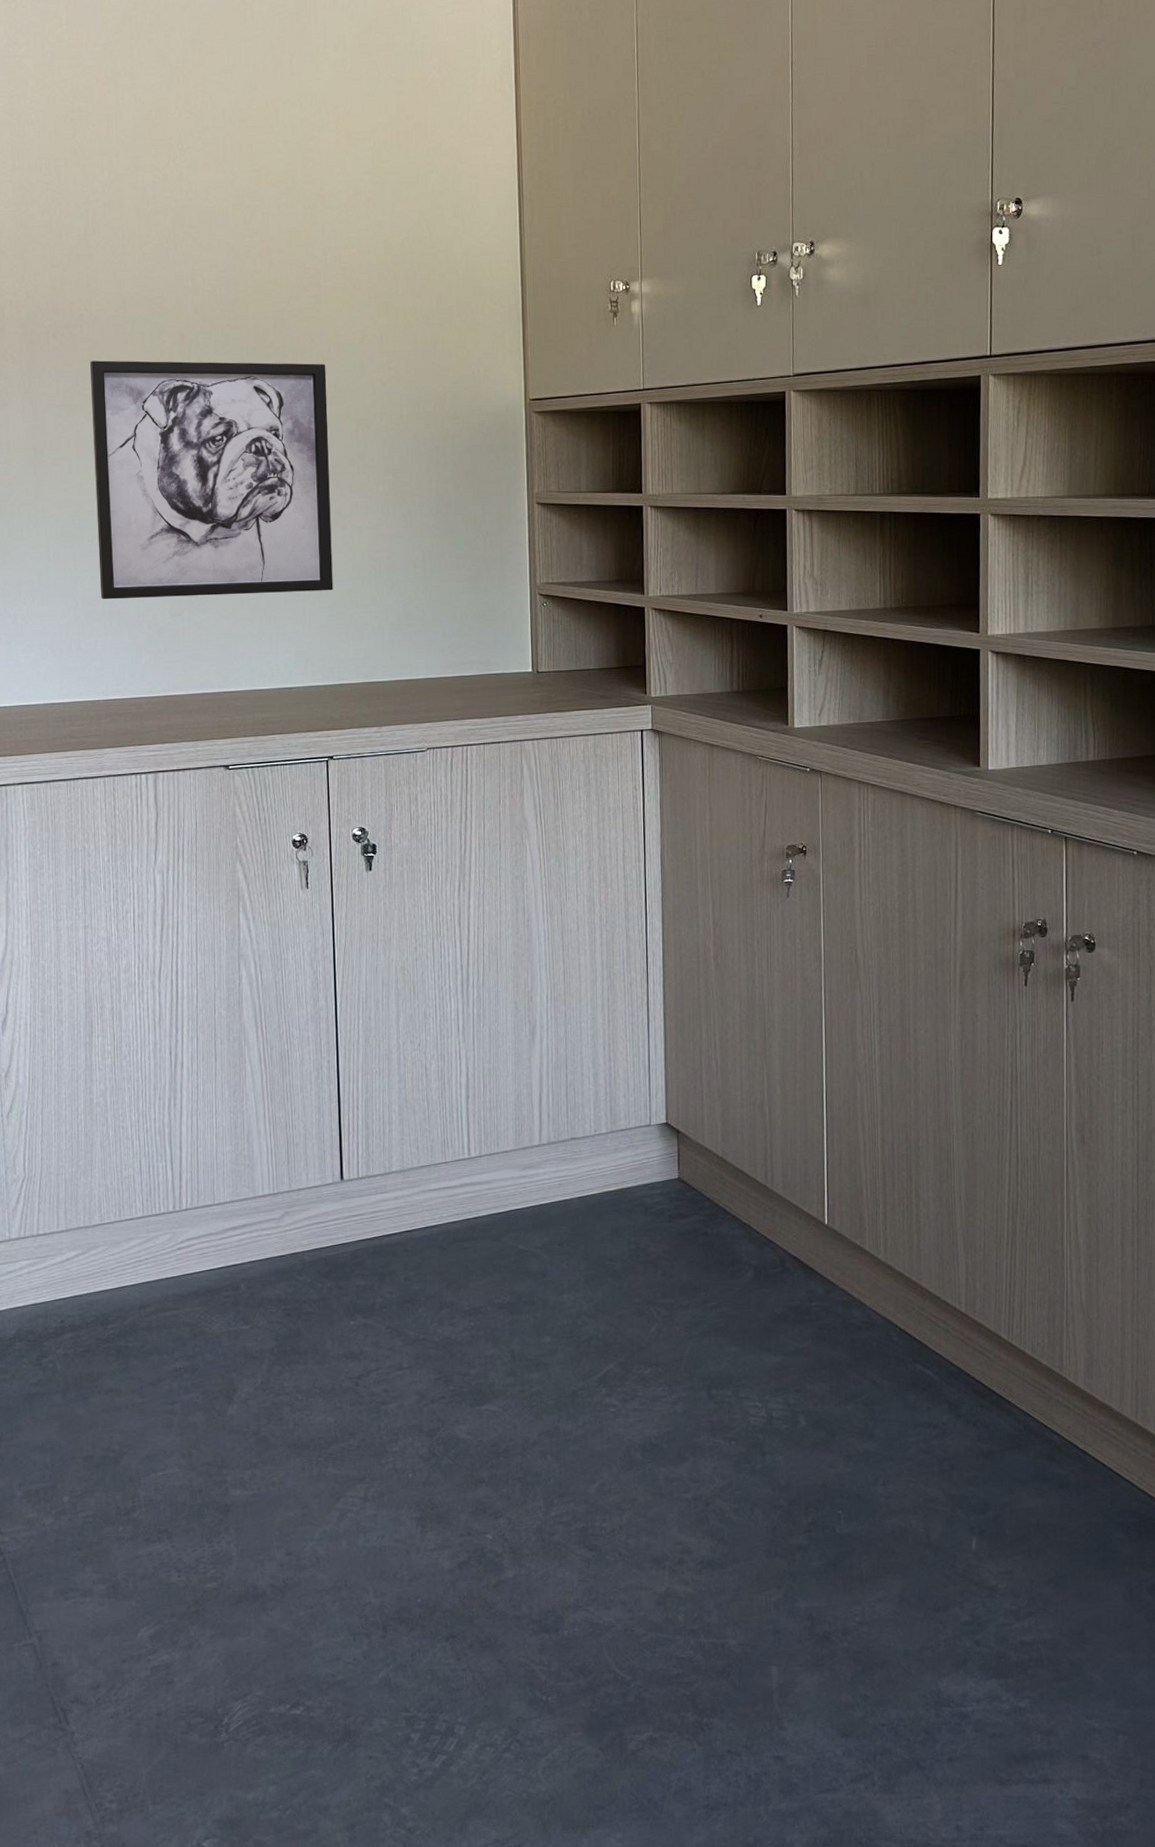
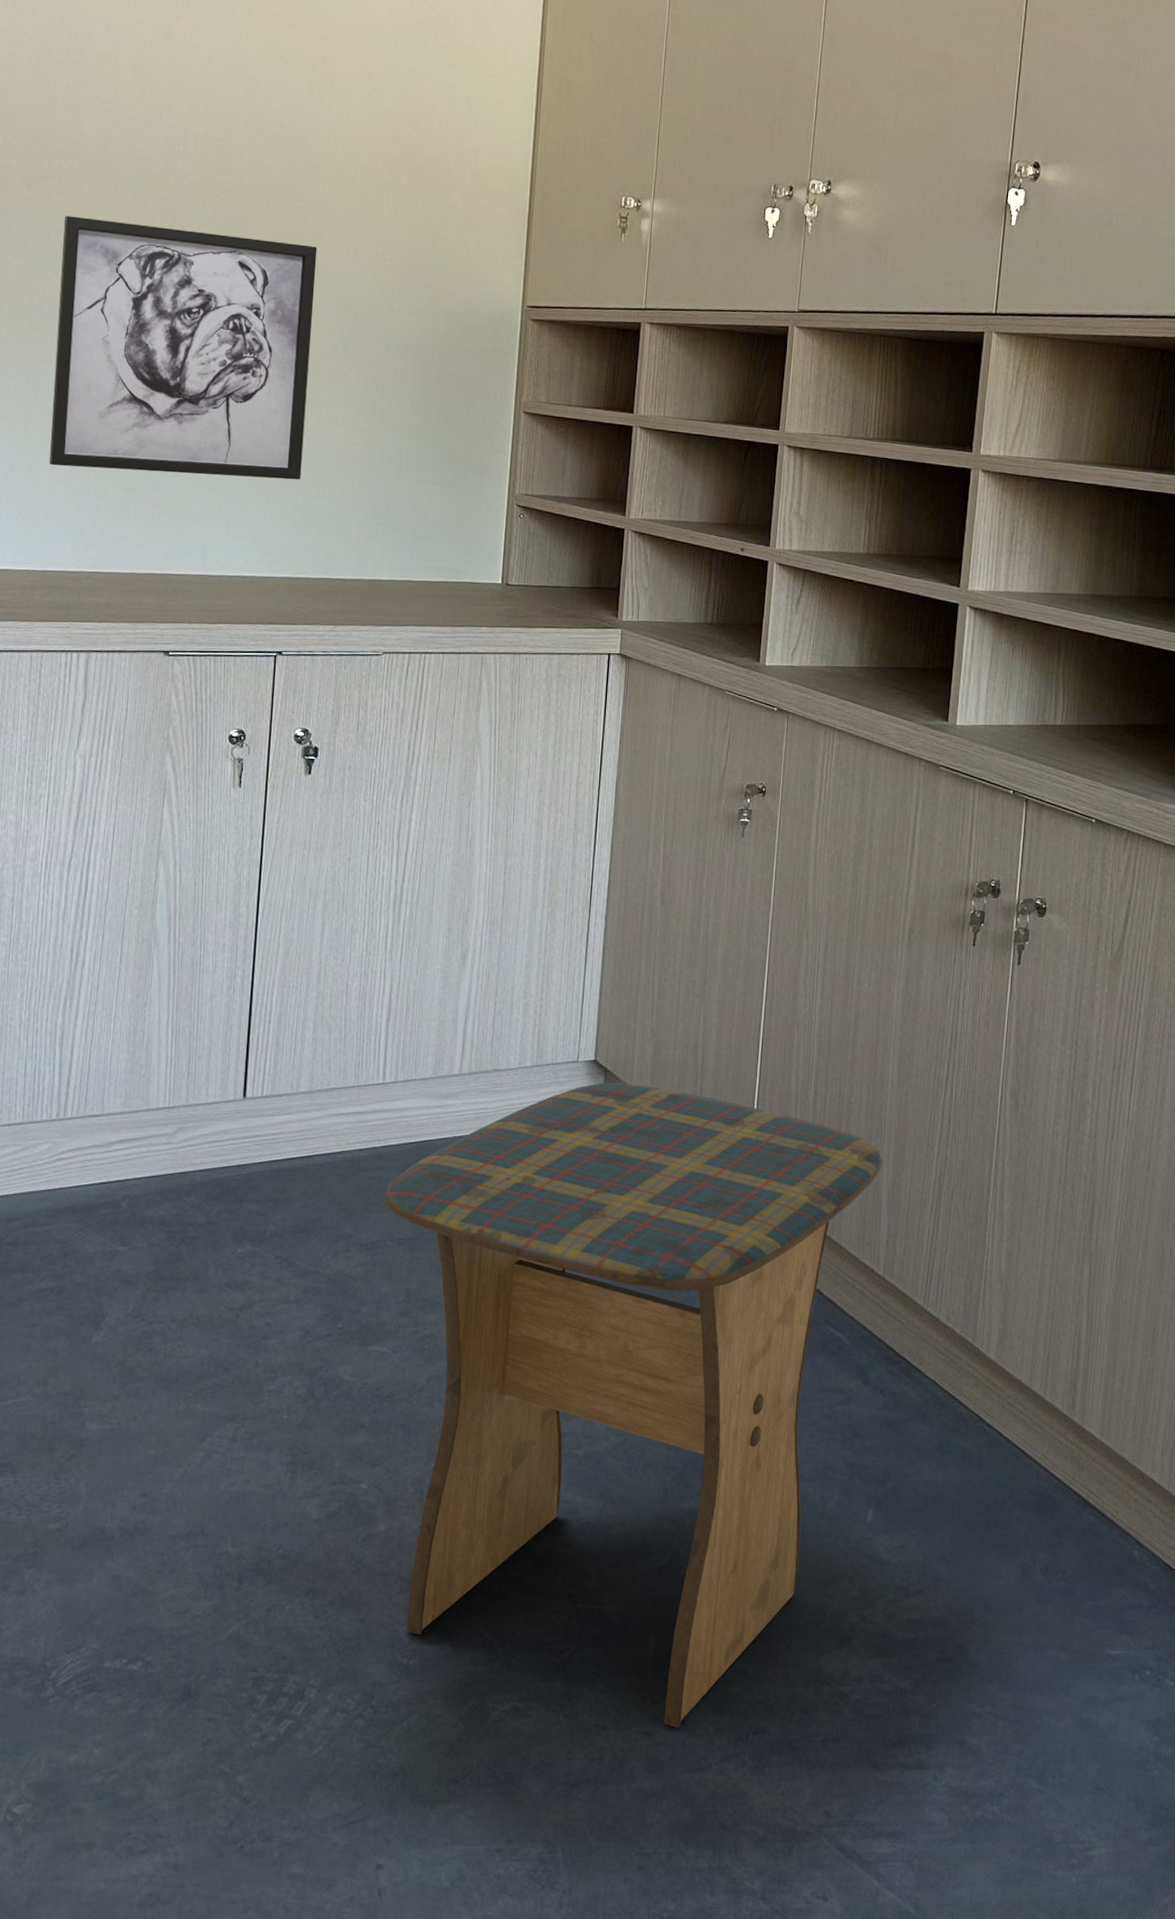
stool: none [481,1142,955,1752] -> present [384,1082,882,1728]

